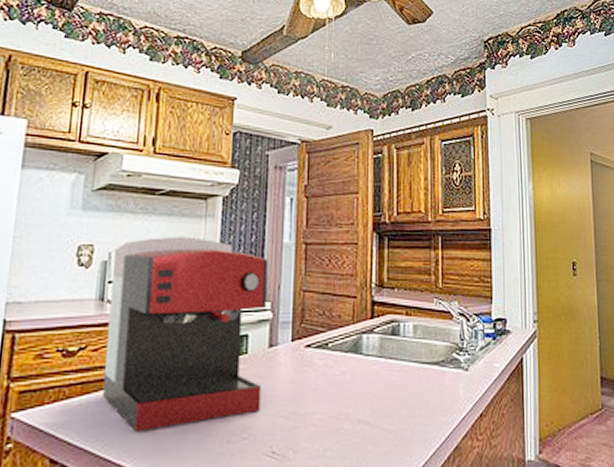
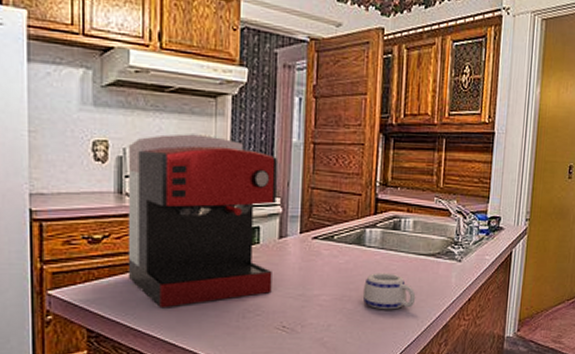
mug: none [361,385,421,430] -> present [362,273,416,310]

